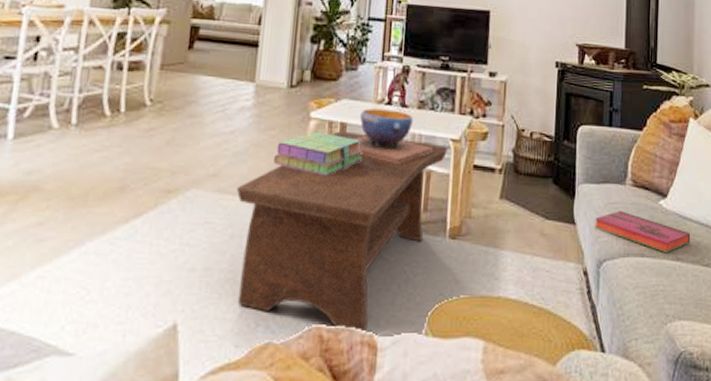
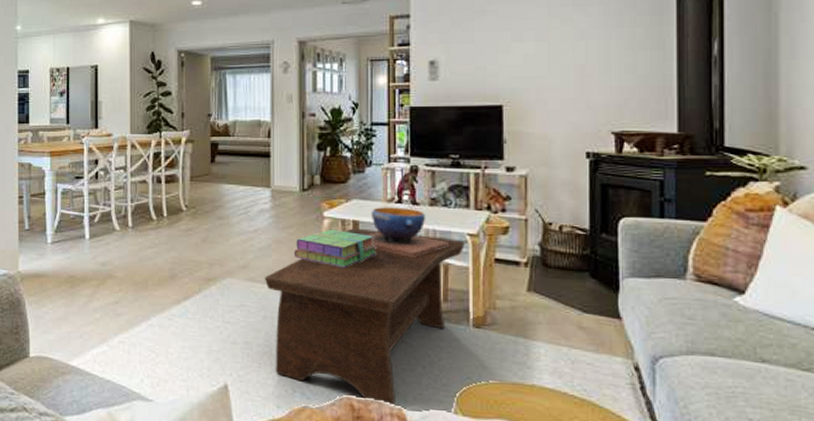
hardback book: present [594,211,691,254] -> none [646,307,782,354]

